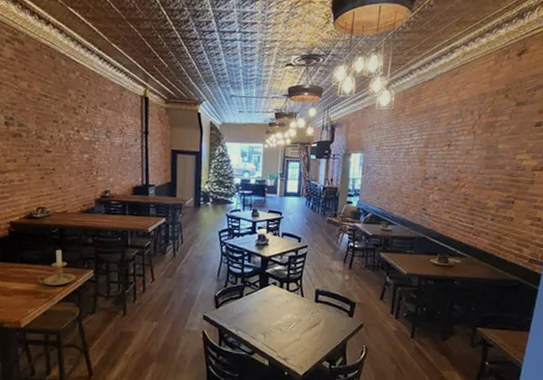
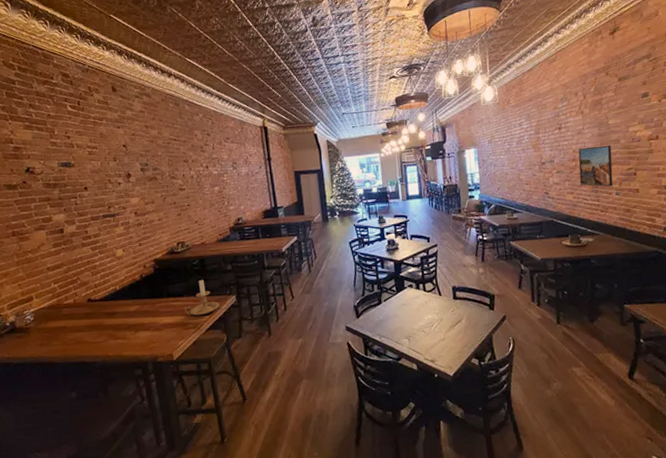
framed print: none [458,168,495,212] -> present [578,145,613,187]

